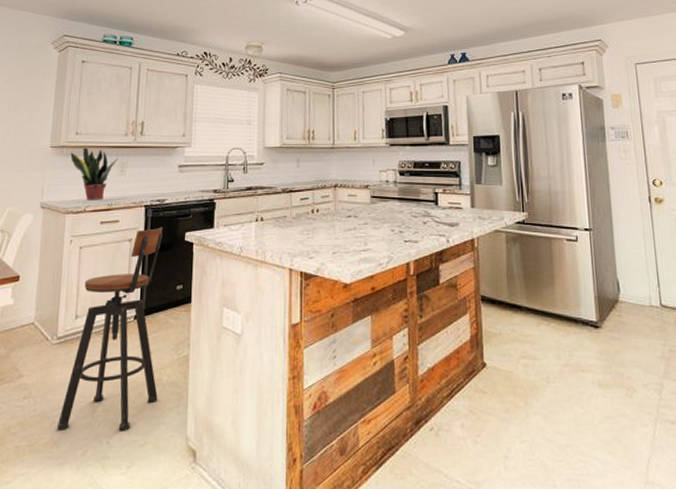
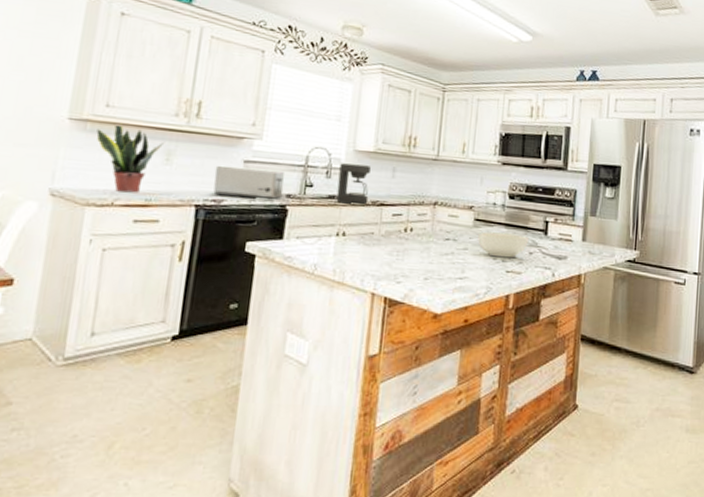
bar stool: present [57,227,163,431] -> none [57,232,218,471]
toaster: none [157,171,211,196] -> present [213,165,285,200]
coffee maker: none [253,159,279,193] -> present [336,163,371,205]
bowl: none [374,207,422,229] -> present [477,231,530,258]

